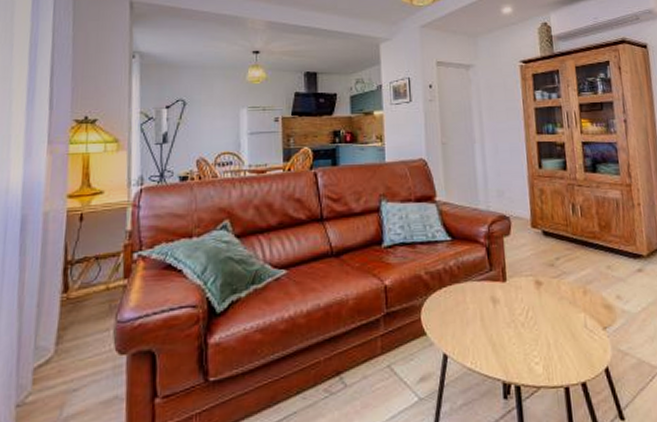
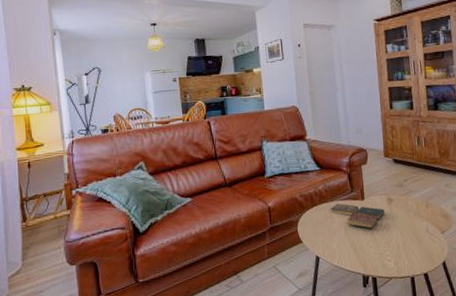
book: none [462,284,532,320] -> present [330,203,385,229]

